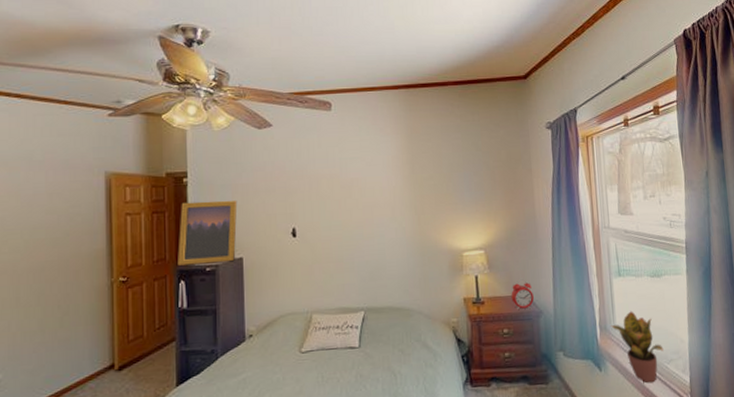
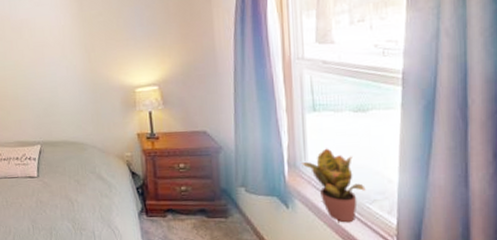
alarm clock: present [511,278,534,311] -> none [187,113,213,146]

